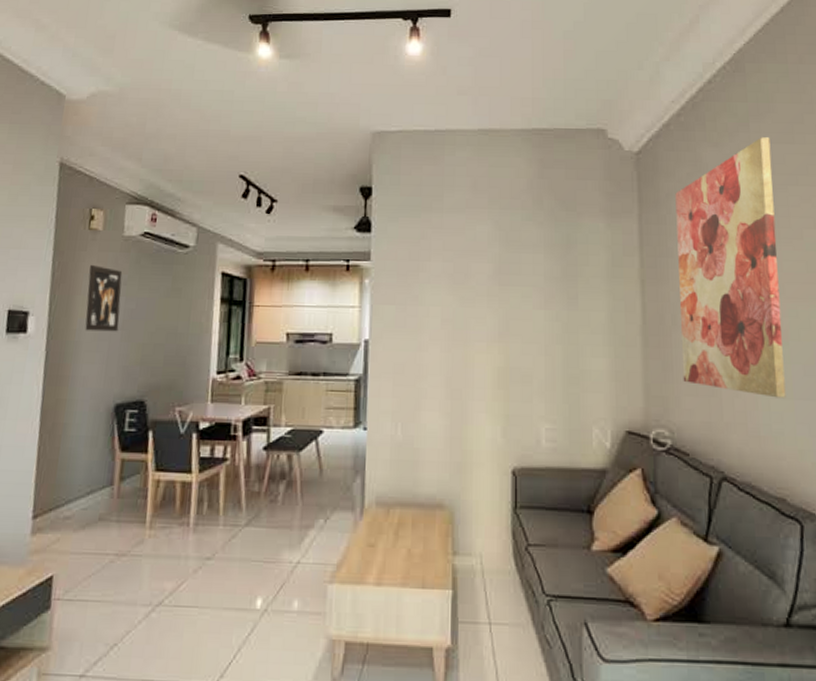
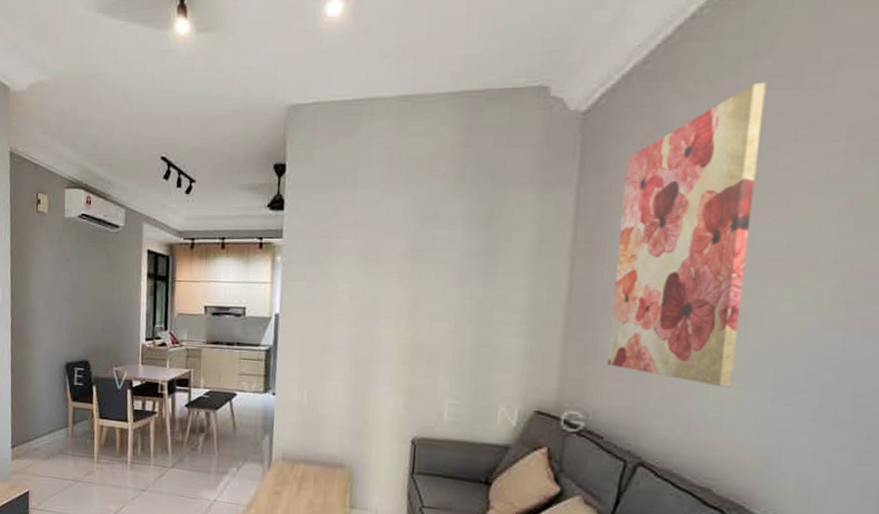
wall art: present [85,264,123,332] -> none [39,243,66,302]

